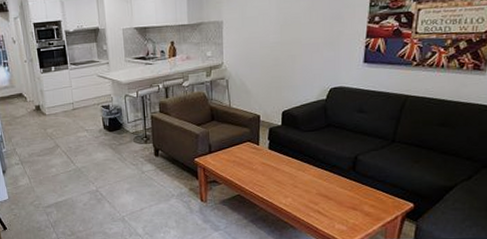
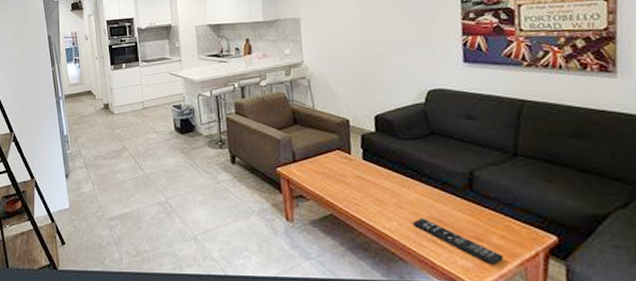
remote control: none [304,194,371,227] -> present [413,218,504,265]

